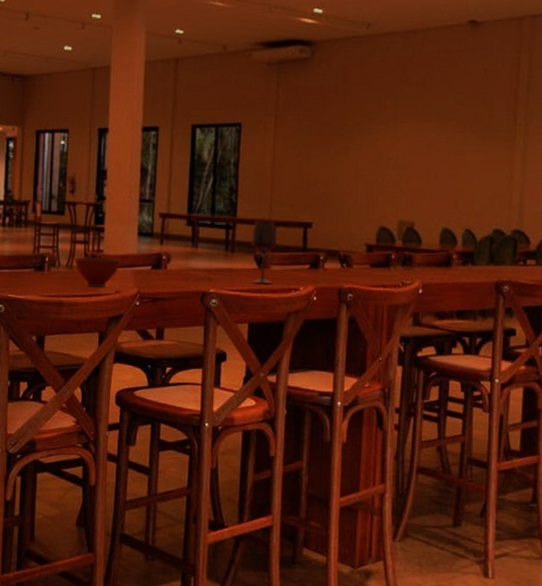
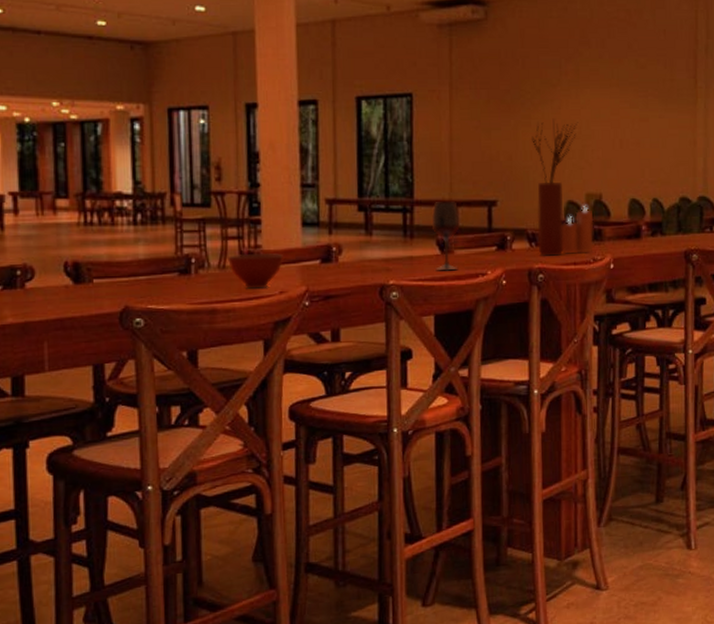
vase: none [349,149,395,278] -> present [532,118,579,256]
candle: none [371,231,405,277] -> present [561,205,594,254]

